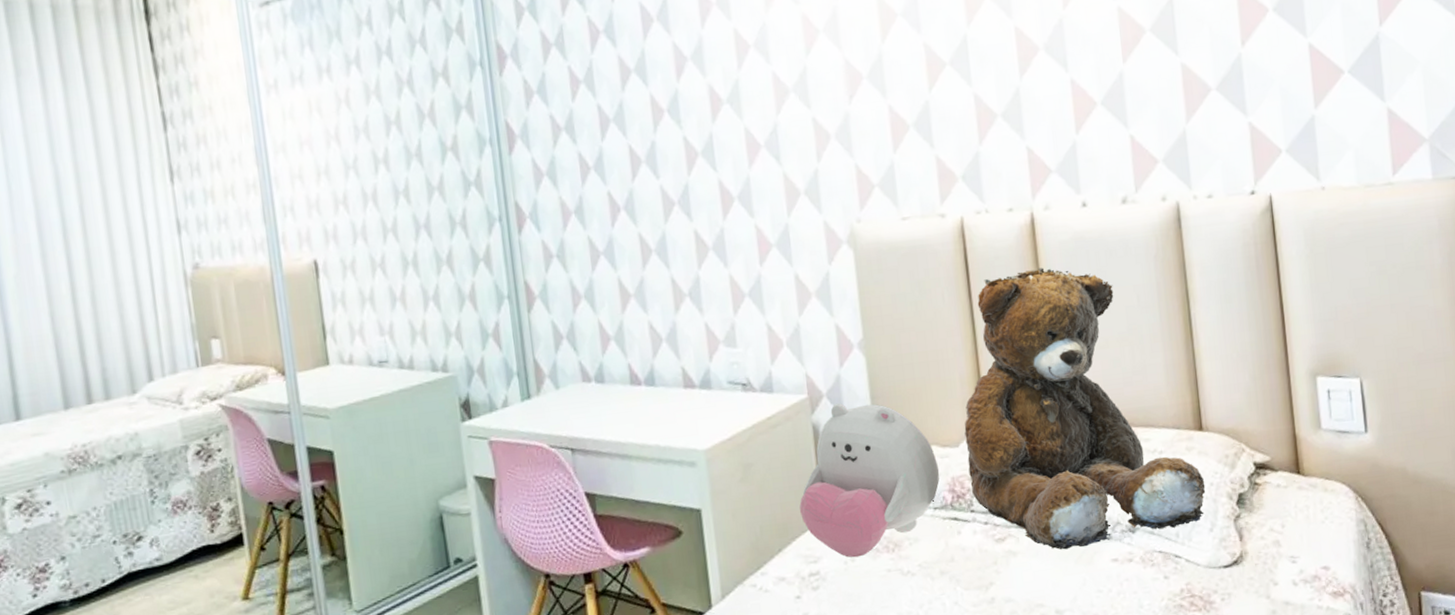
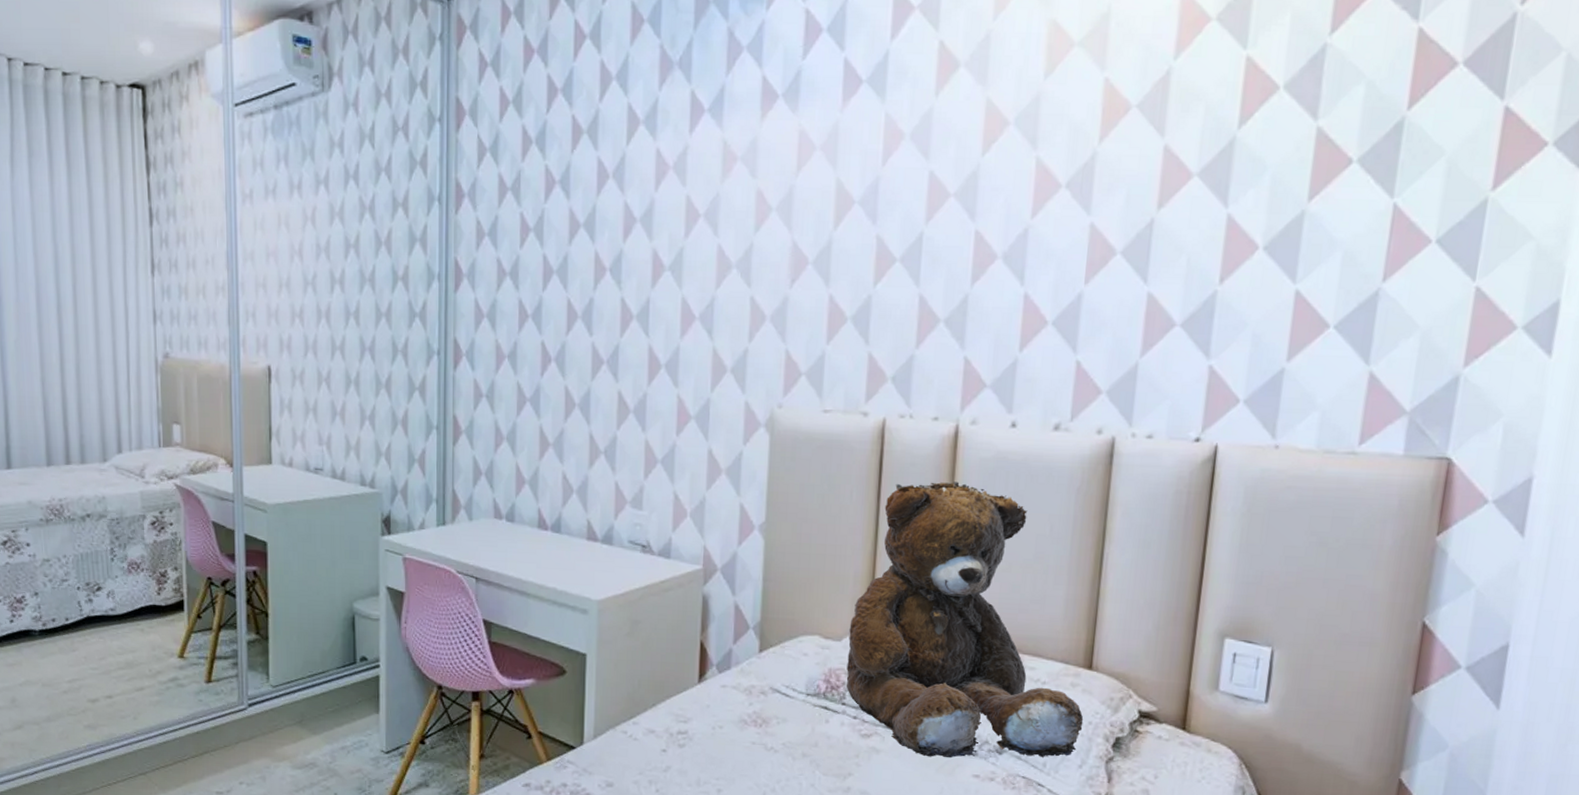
plush toy: present [799,403,940,558] -> none [678,580,818,726]

